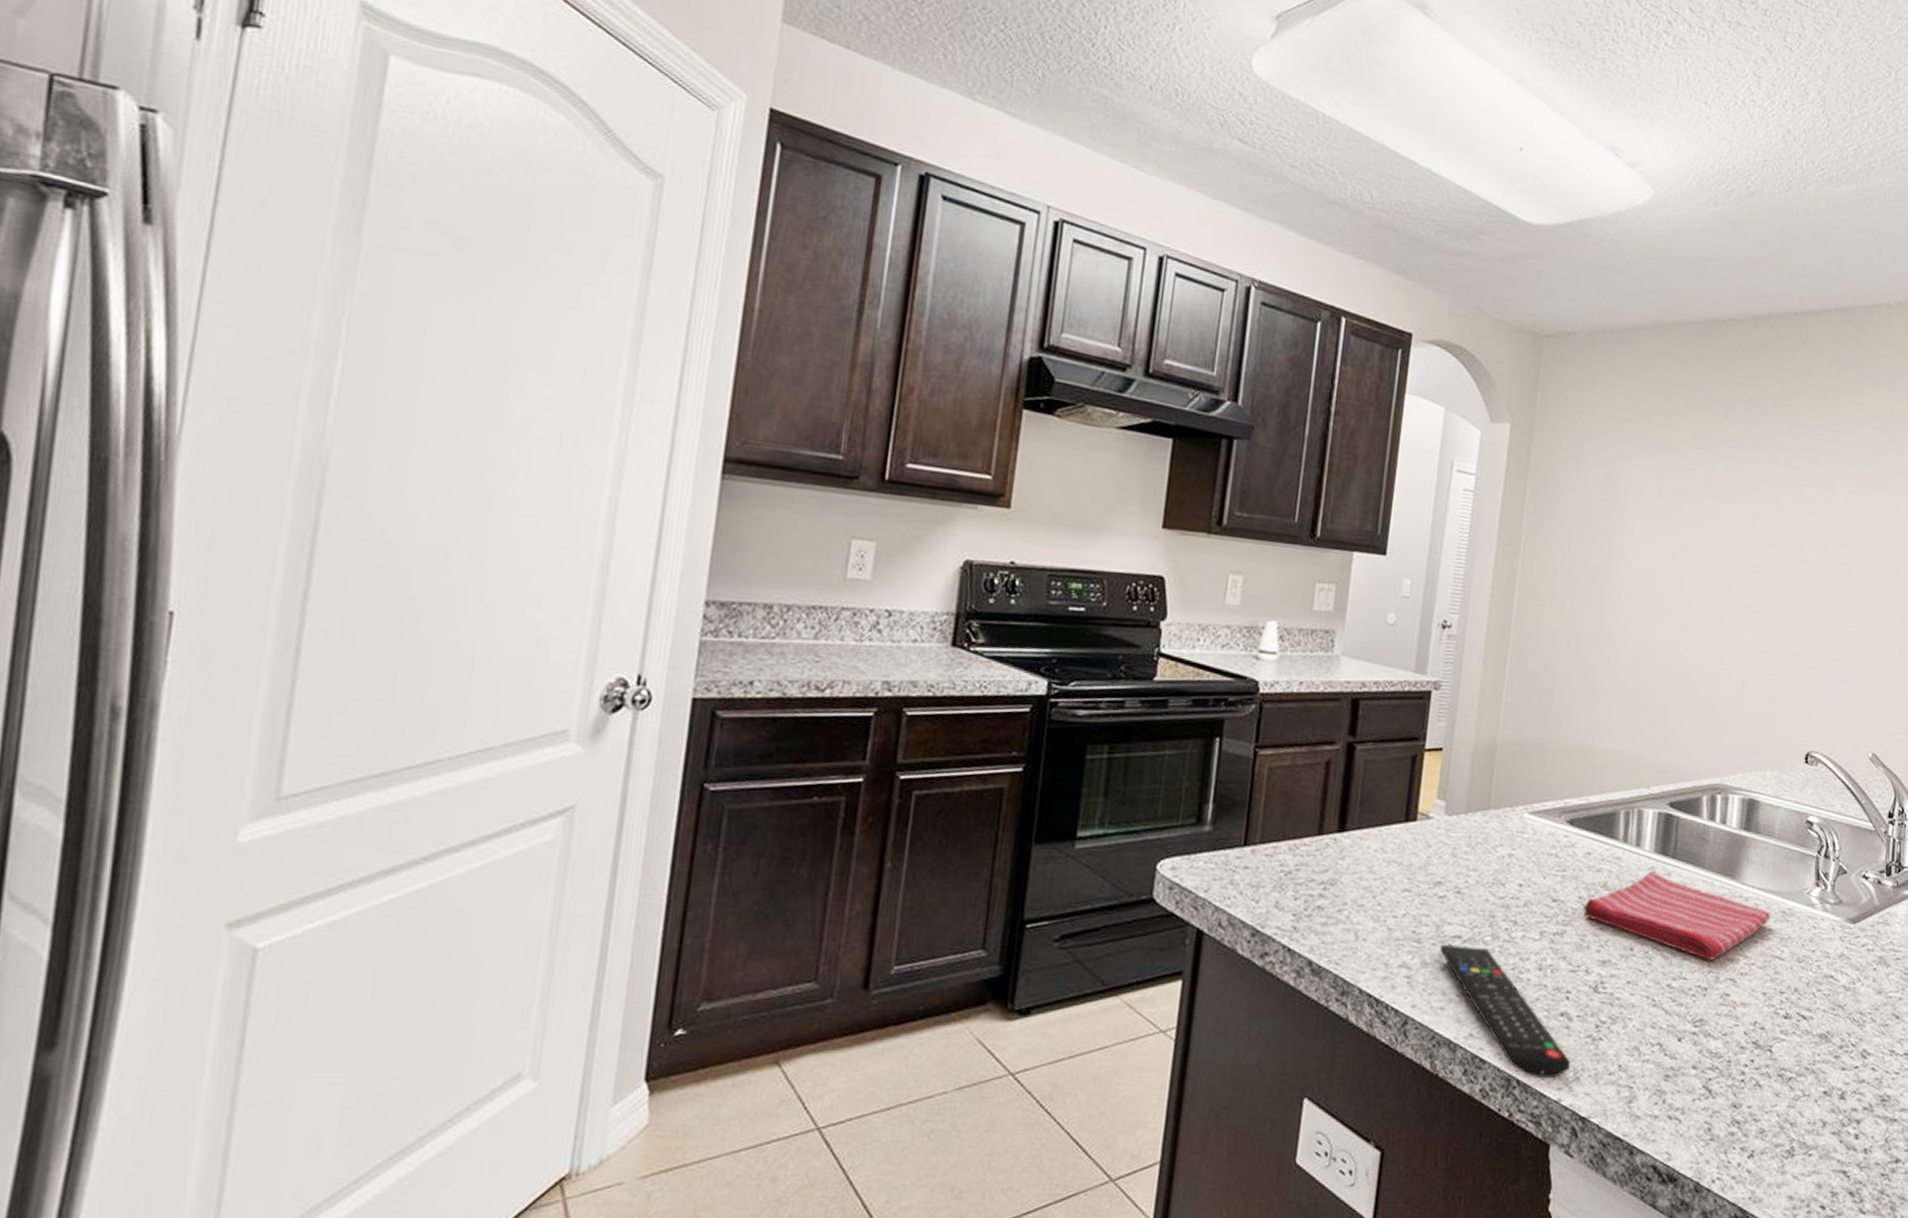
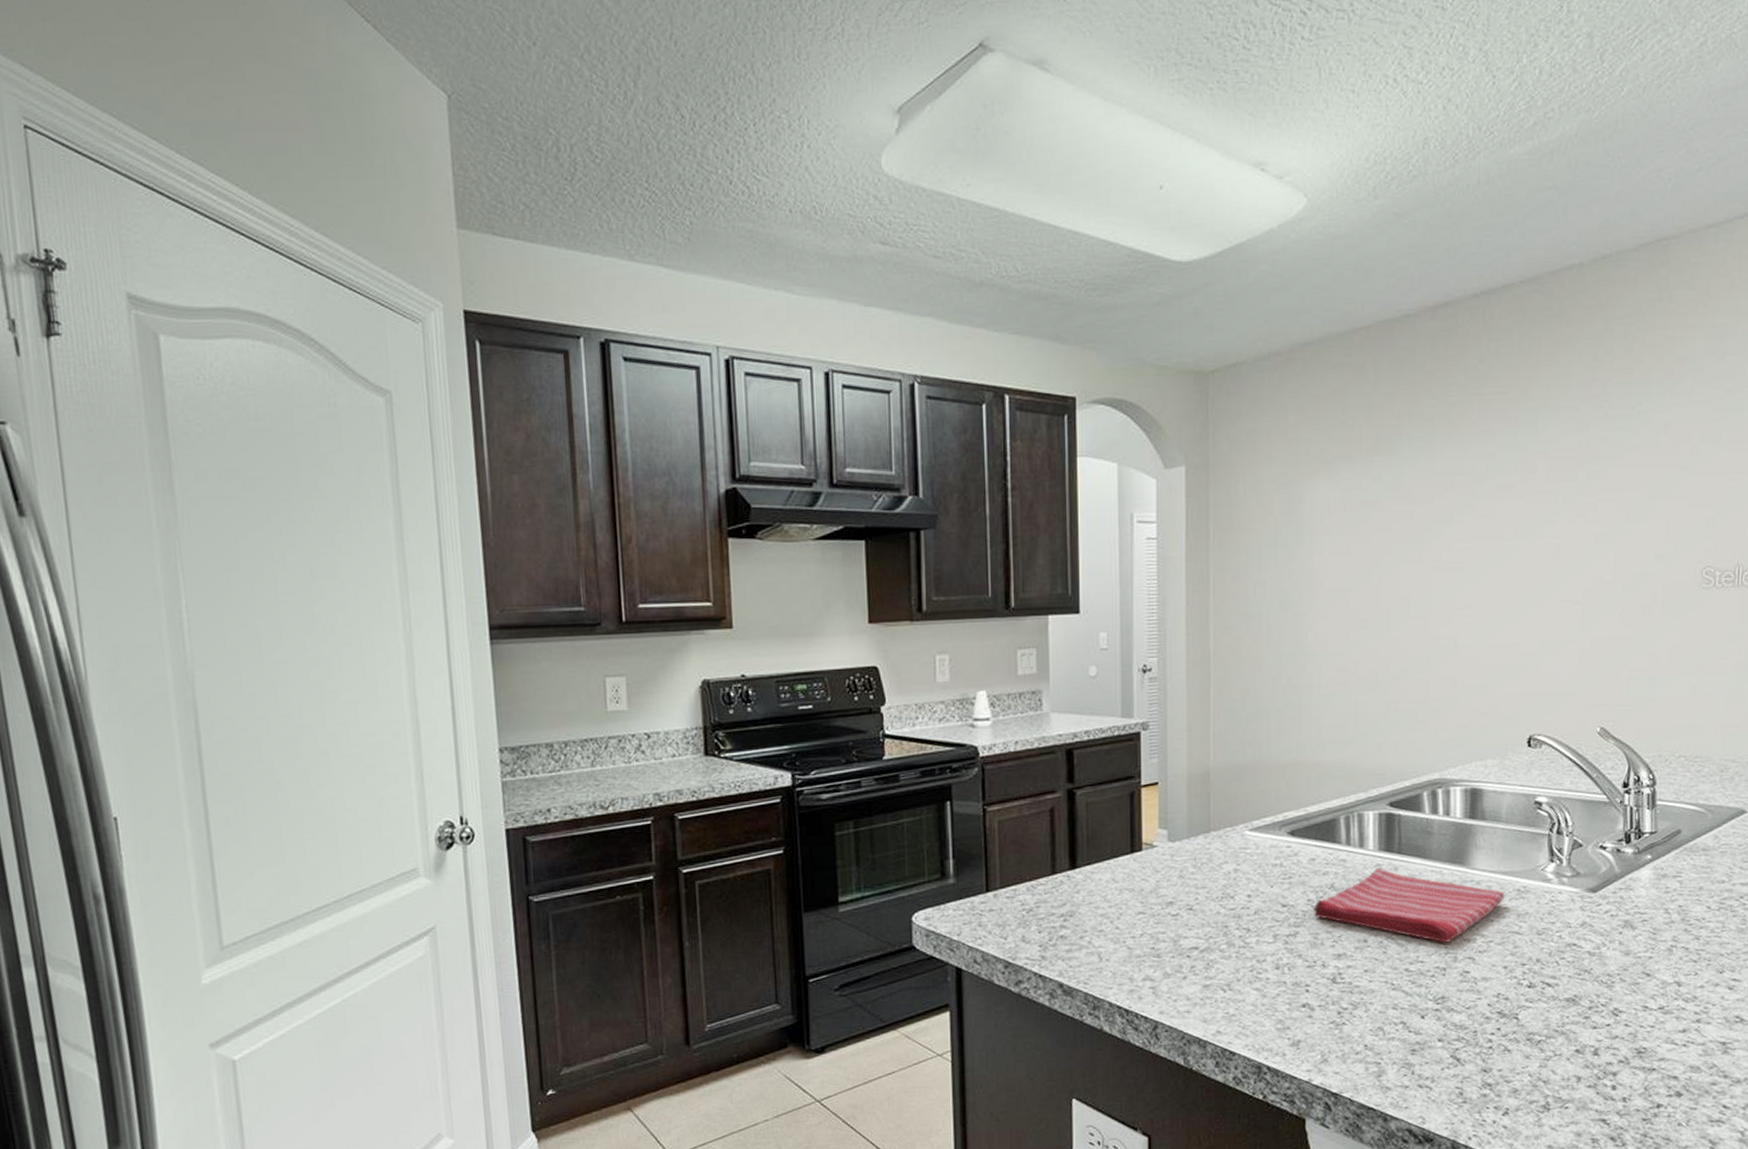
remote control: present [1440,944,1571,1079] -> none [1180,955,1317,1064]

